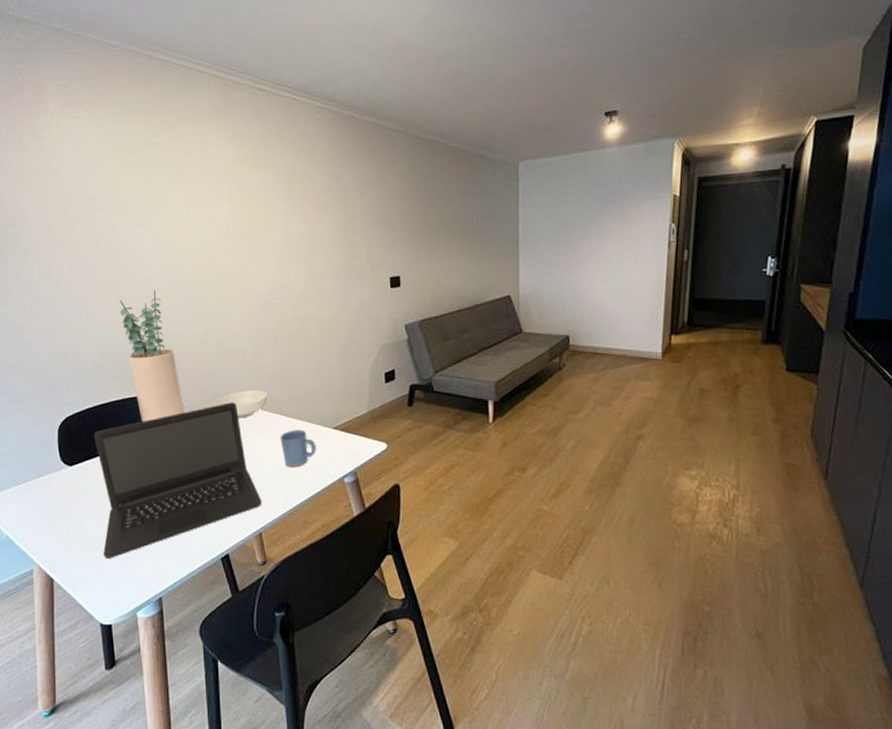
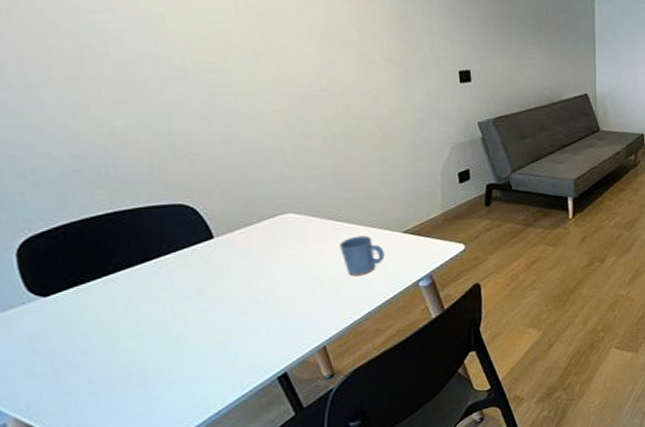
laptop: present [93,402,262,558] -> none [75,210,324,397]
vase: present [119,290,185,422] -> none [90,76,210,238]
bowl: present [213,390,269,418] -> none [247,195,321,227]

